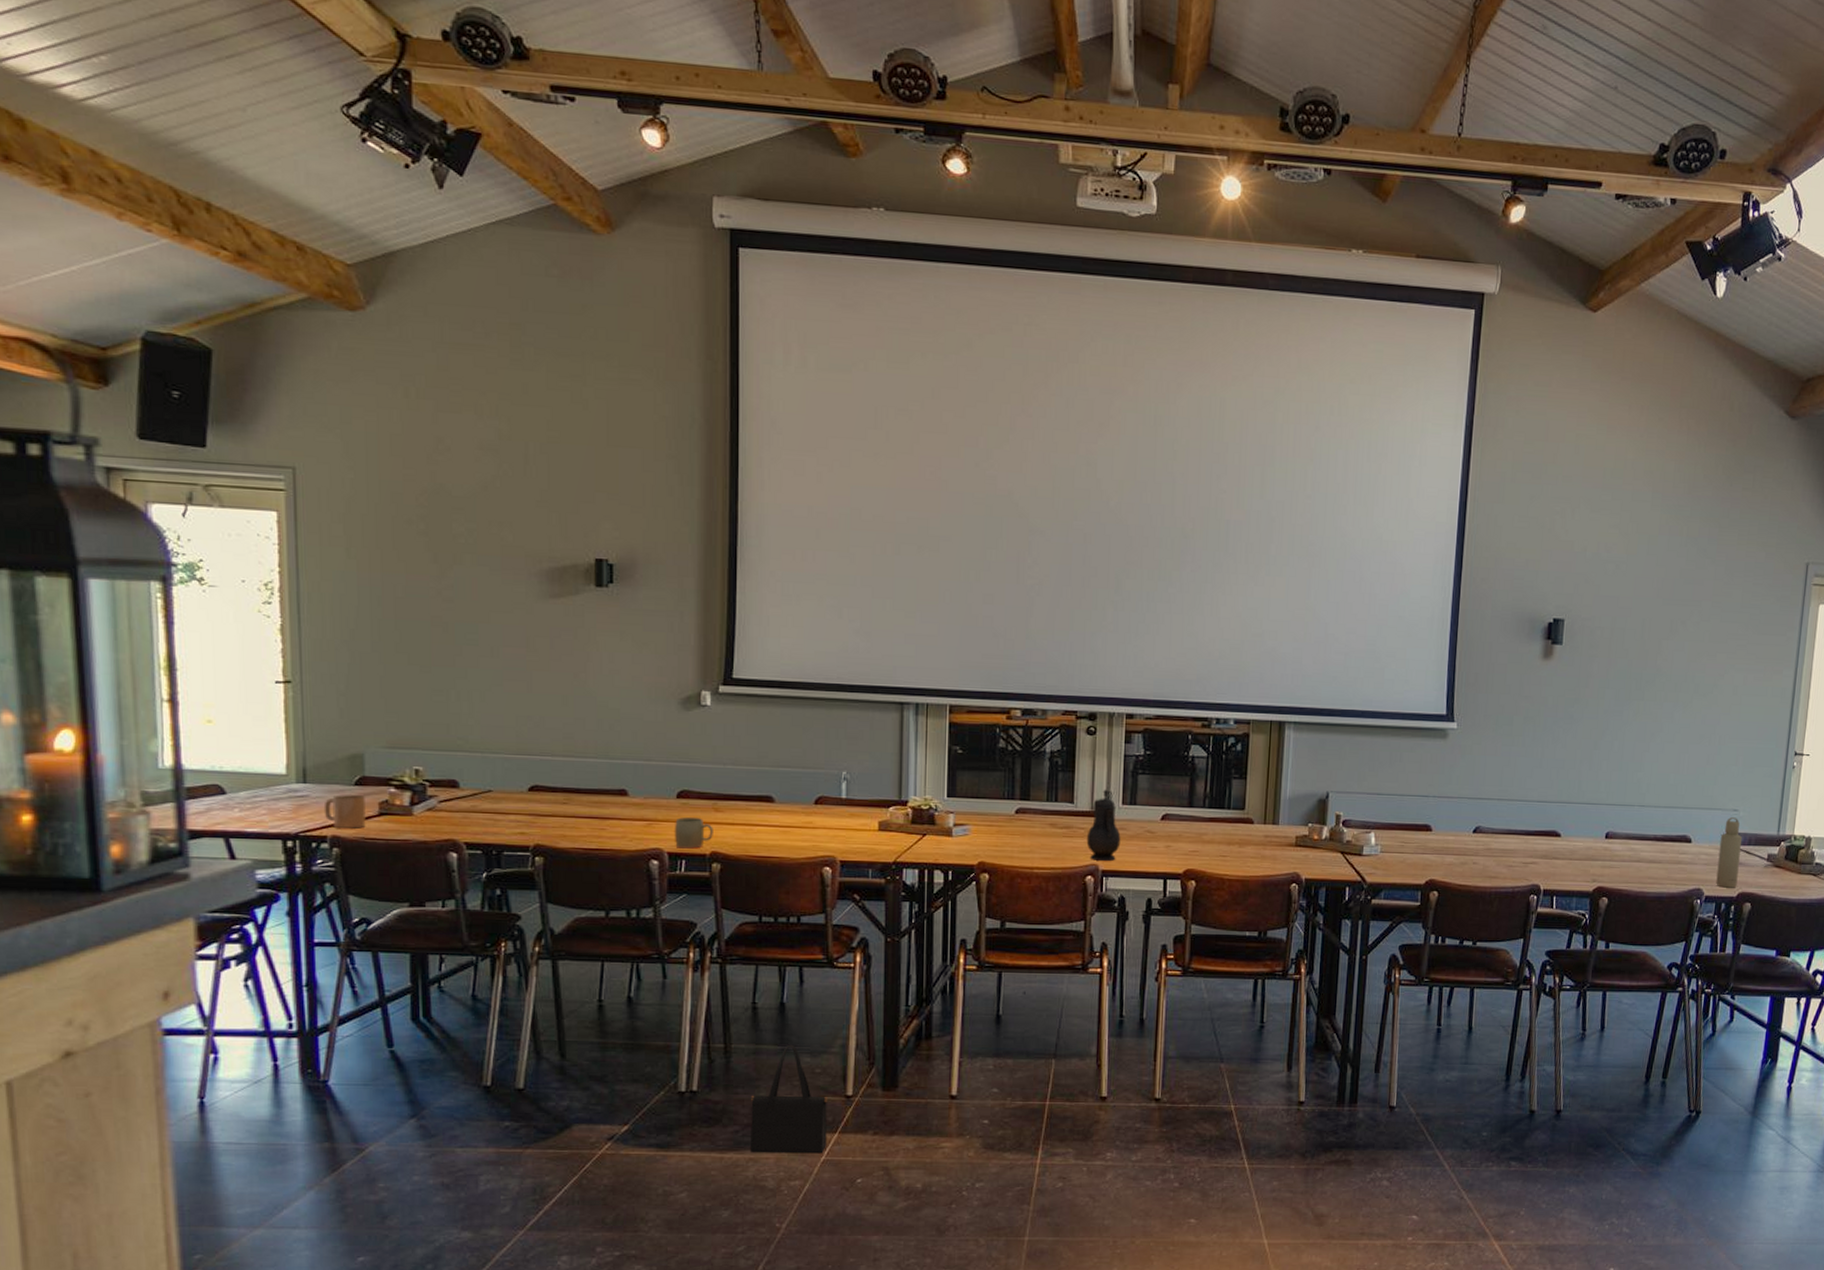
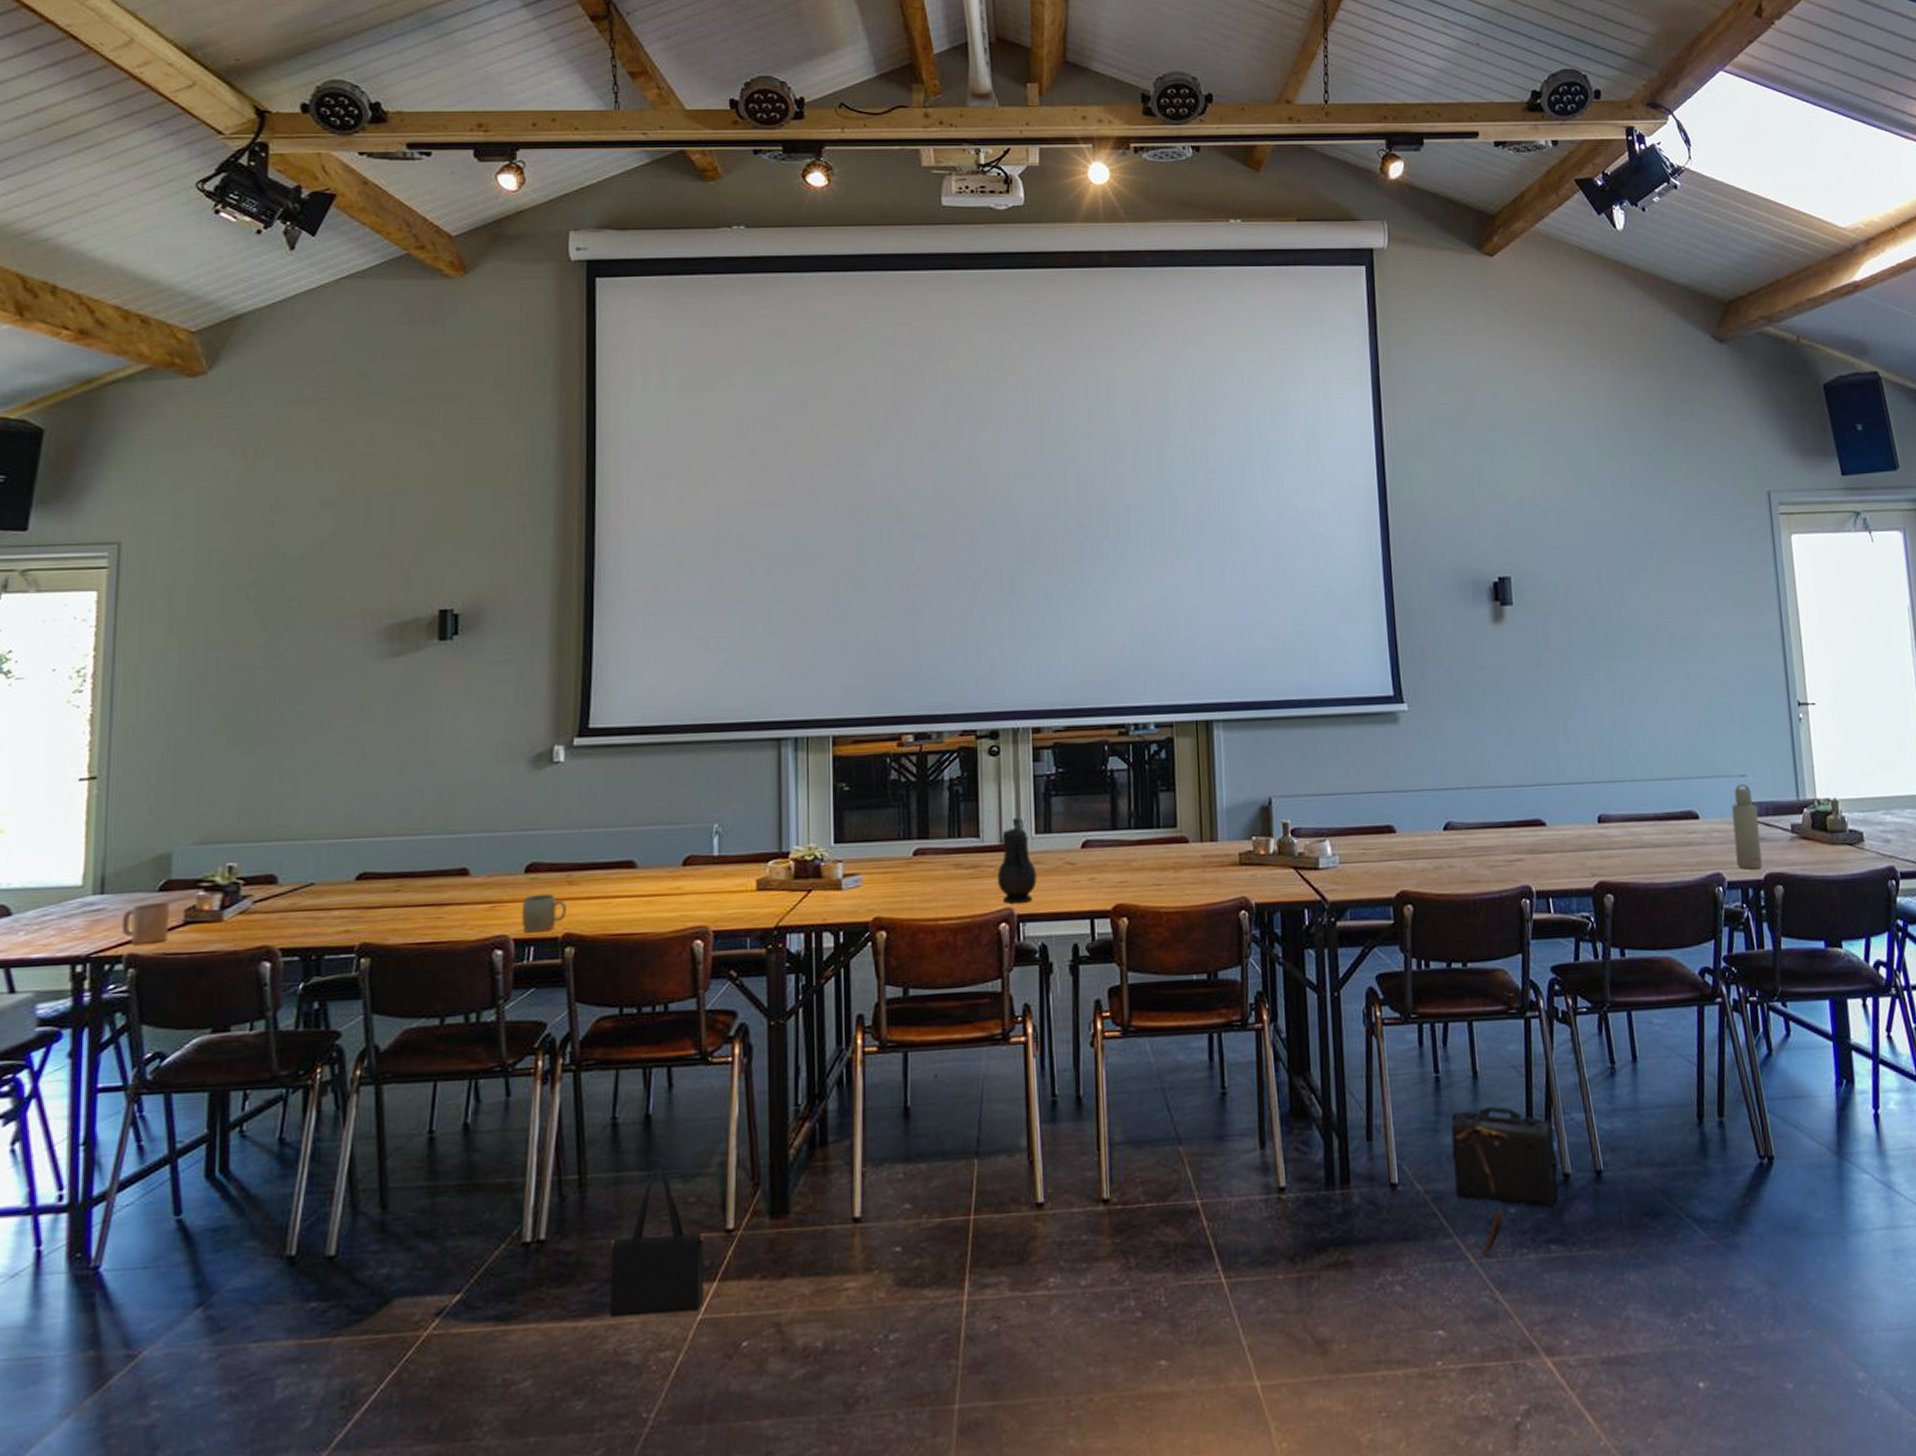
briefcase: none [1441,1055,1528,1166] -> present [1451,1106,1559,1257]

